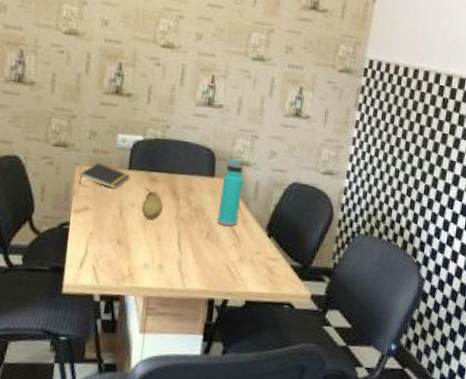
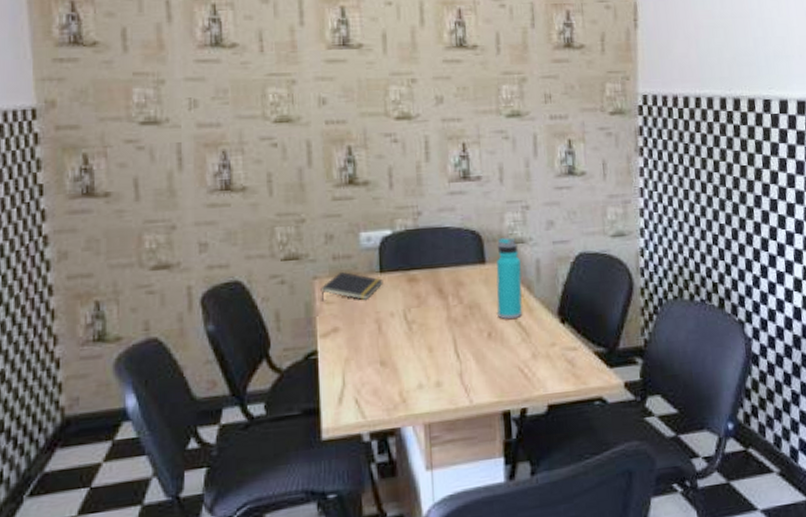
fruit: present [142,187,163,219] -> none [404,290,430,329]

